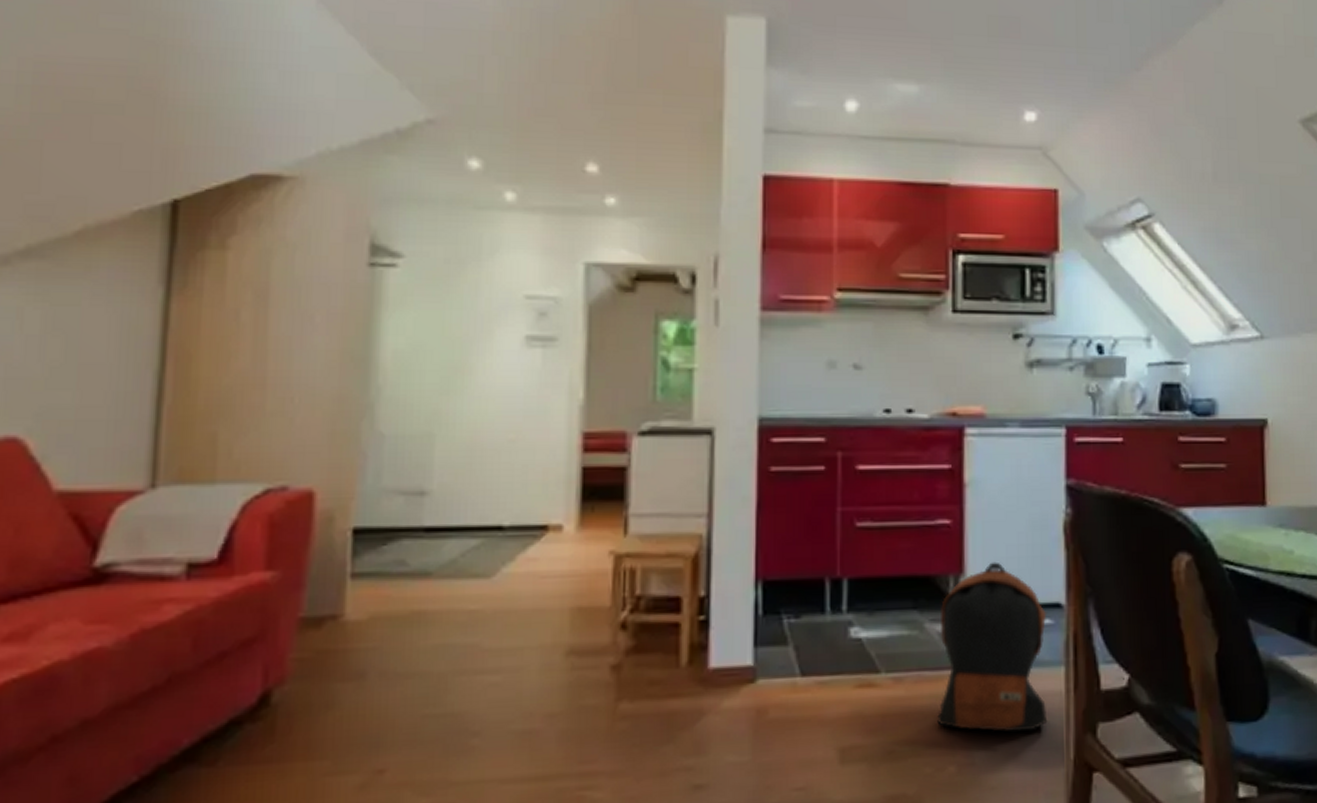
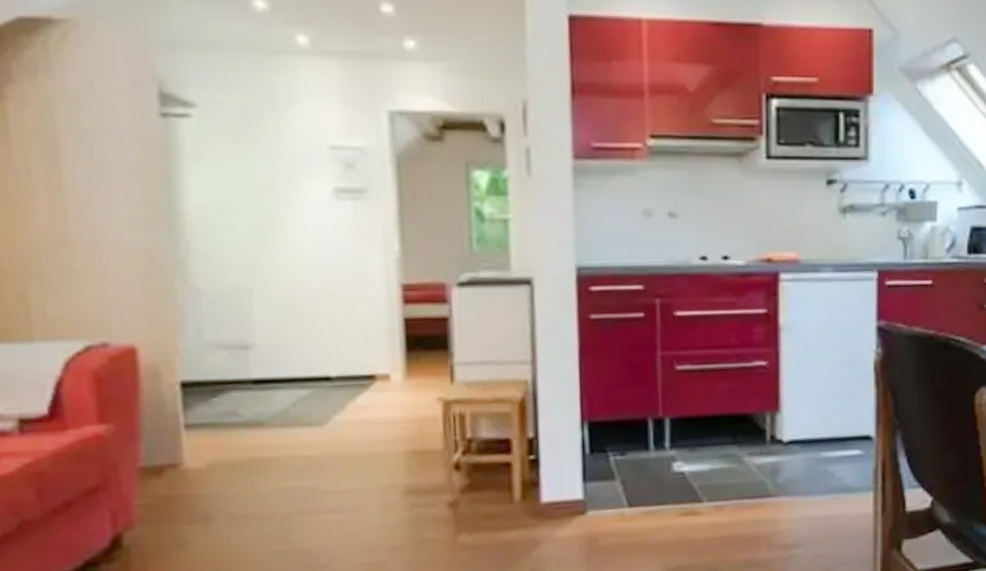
backpack: present [937,562,1048,733] -> none [756,399,858,551]

